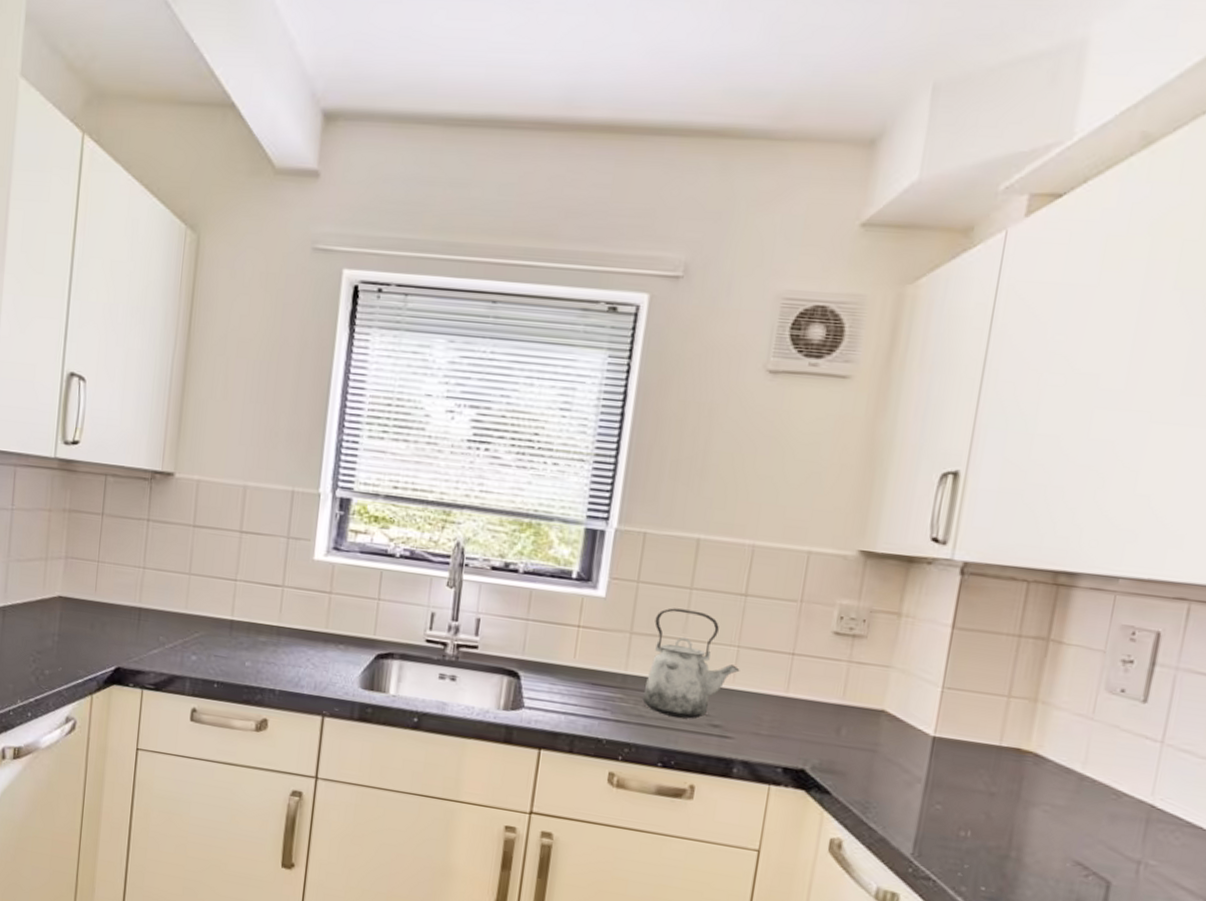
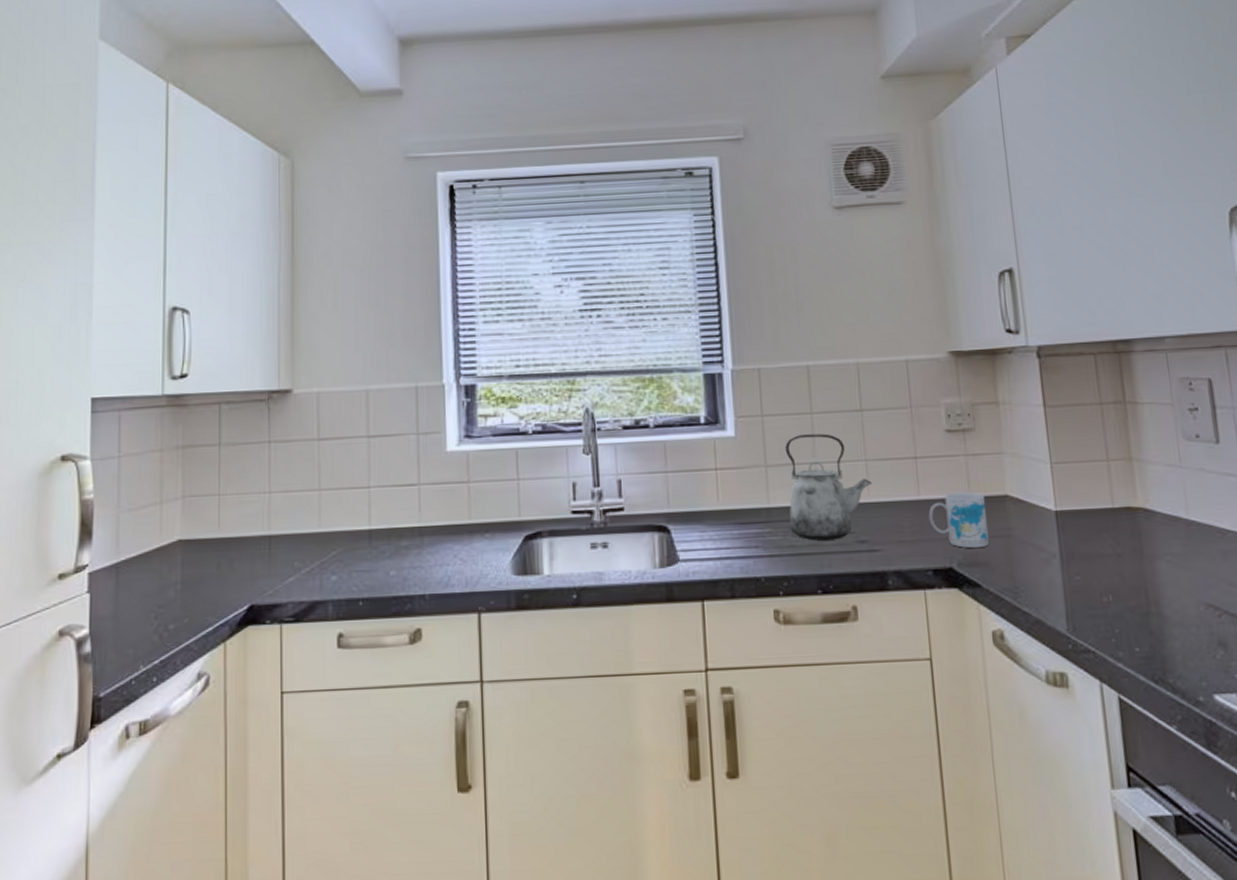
mug: none [791,696,859,757] -> present [928,492,989,549]

